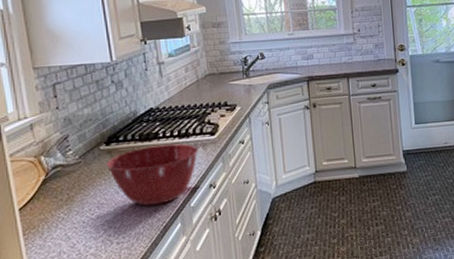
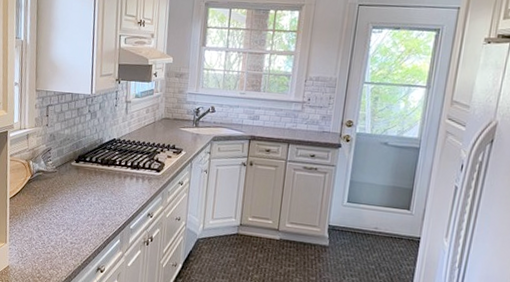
mixing bowl: present [106,144,199,206] -> none [74,170,145,221]

